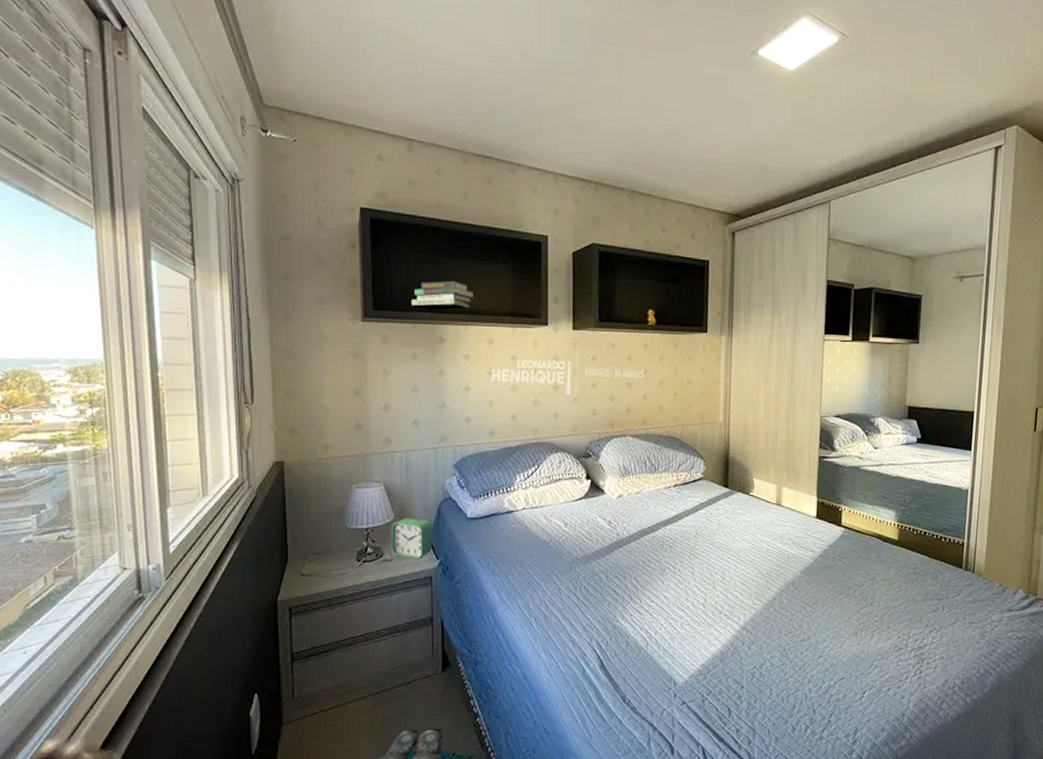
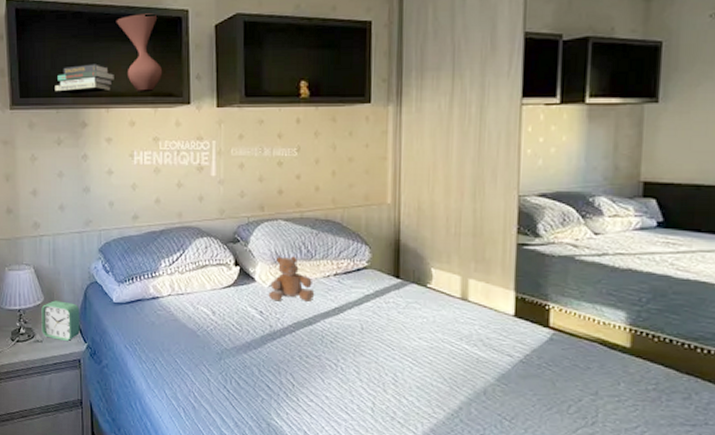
decorative vase: none [476,235,522,312] -> present [116,13,163,93]
teddy bear: none [616,469,657,512] -> present [268,256,315,302]

